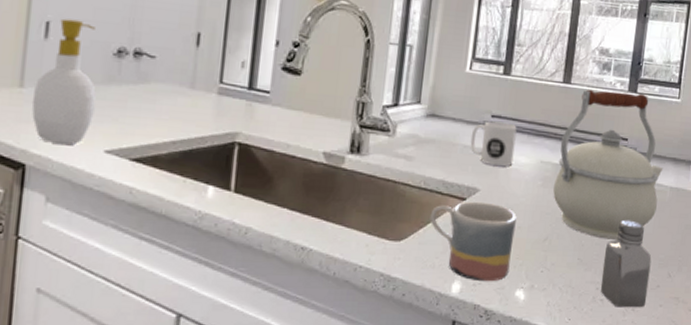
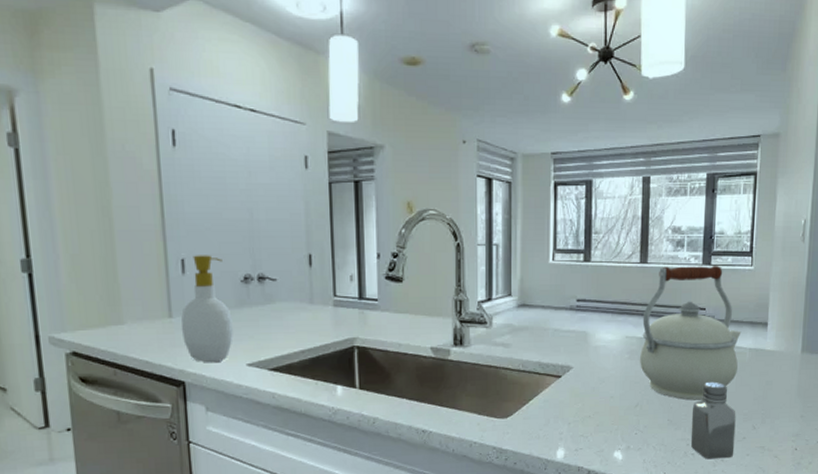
mug: present [430,201,517,282] -> none [531,377,608,447]
mug: present [470,121,517,167] -> none [560,305,601,345]

